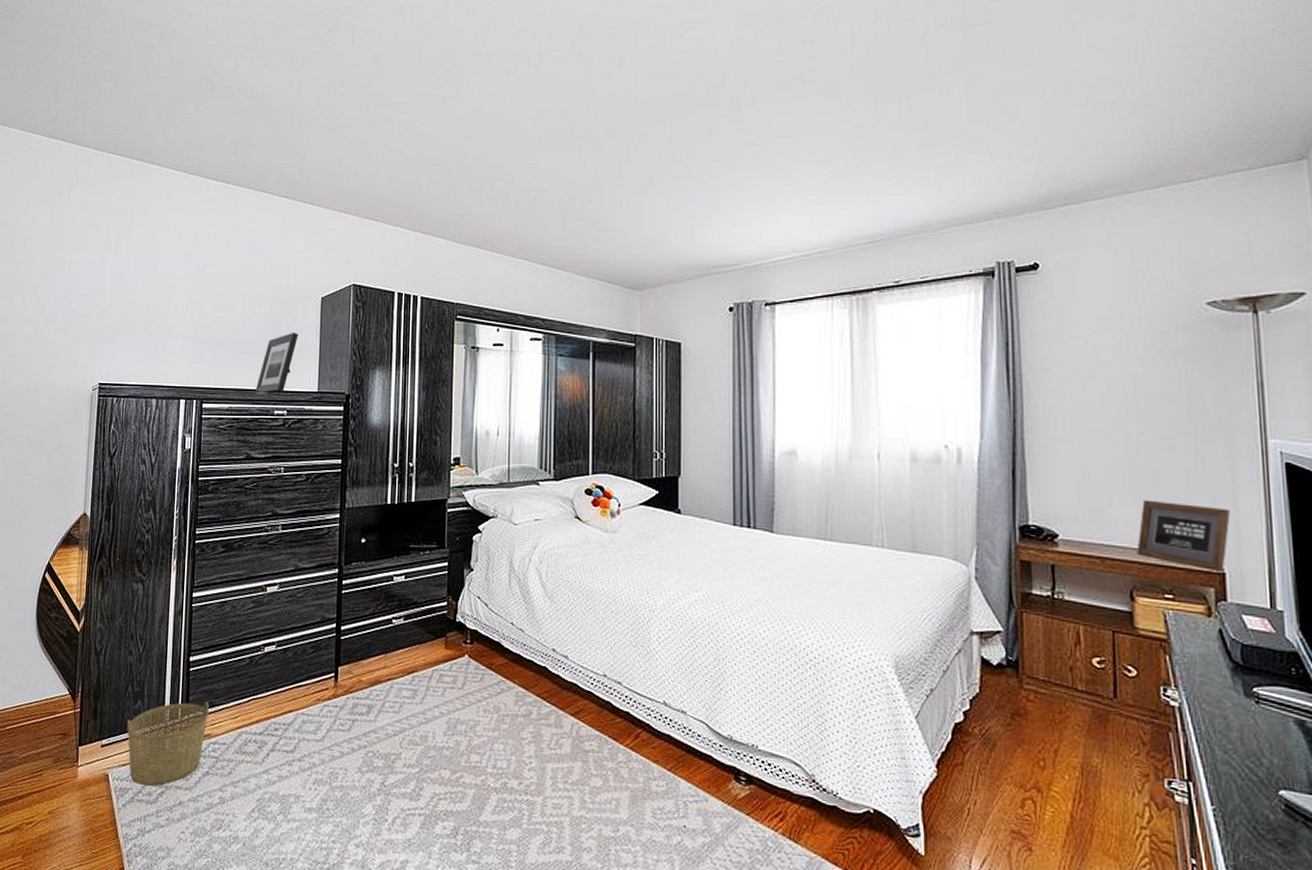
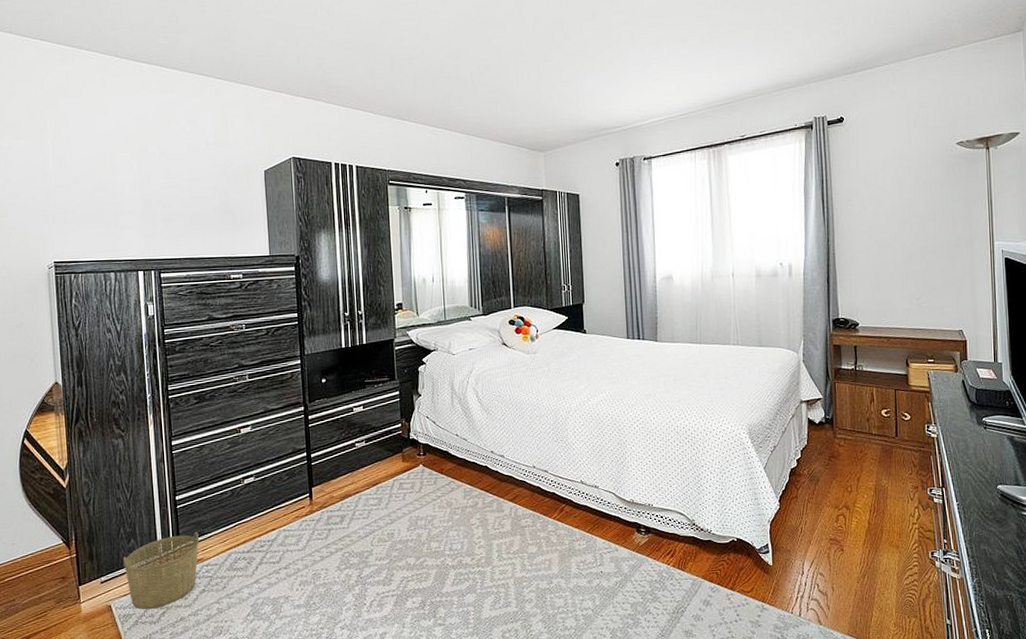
picture frame: present [254,332,298,395] -> none [210,203,246,262]
picture frame: present [1137,500,1231,573] -> none [910,292,970,340]

